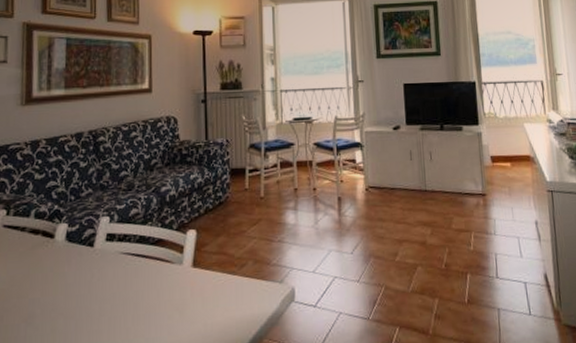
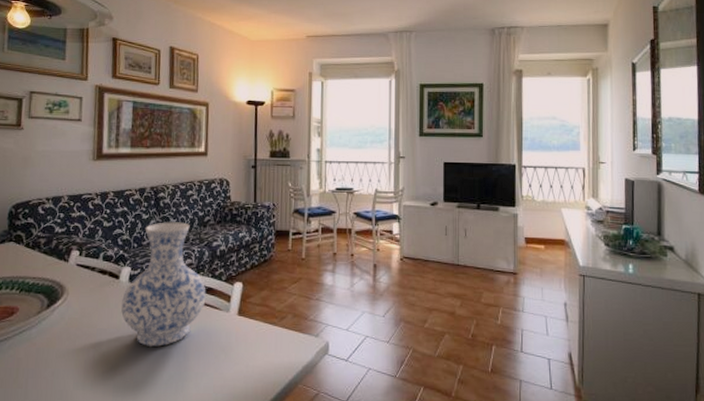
vase: none [56,167,156,313] -> present [120,222,206,347]

